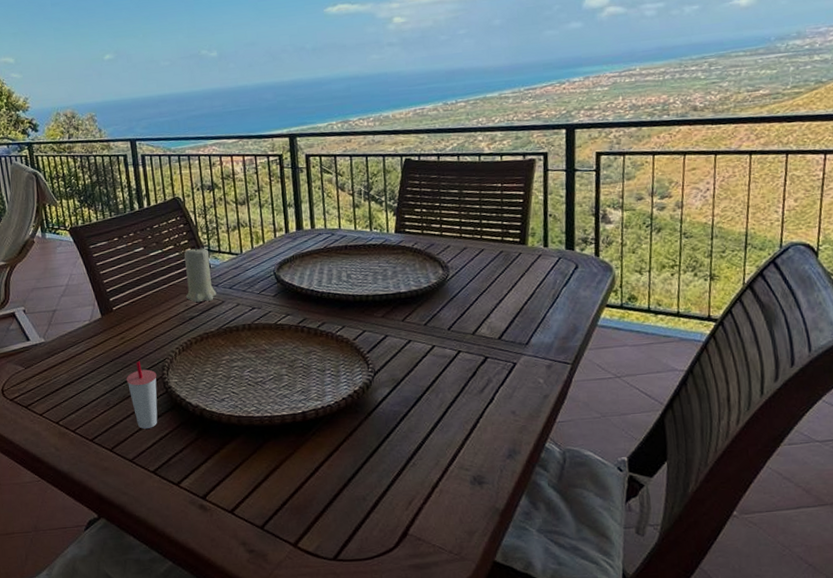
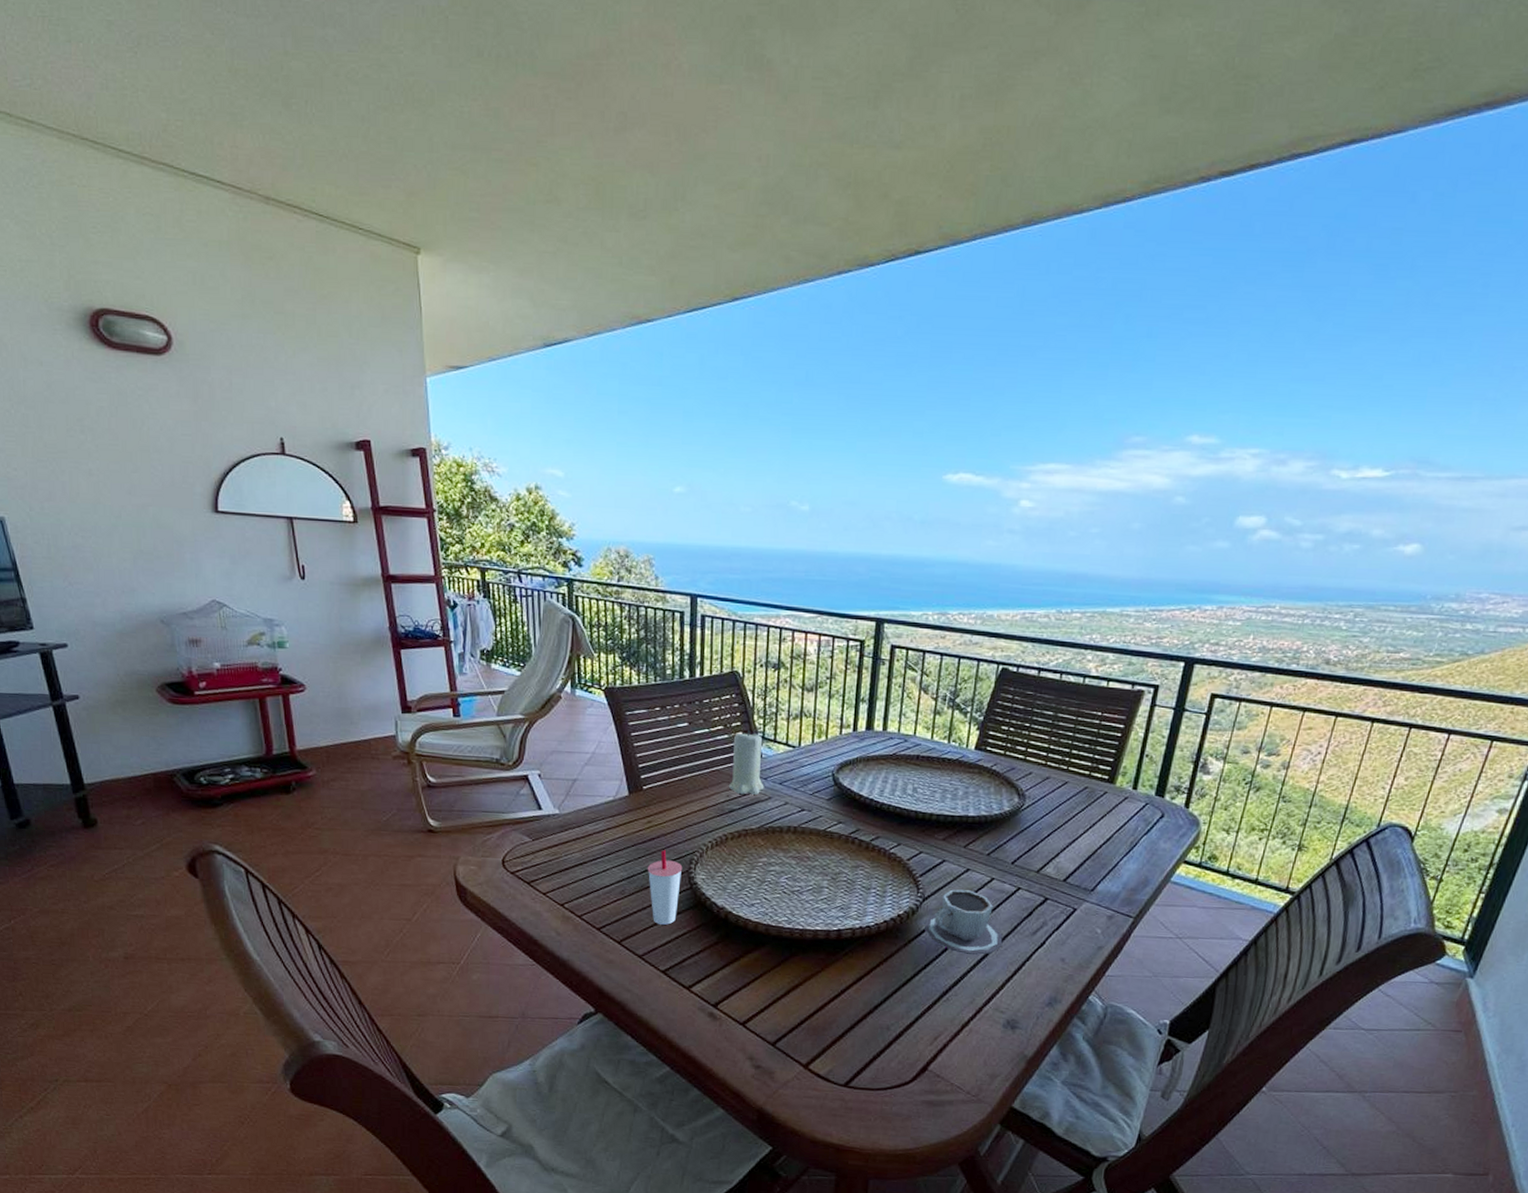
cup: none [379,359,455,420] -> present [923,889,1003,956]

